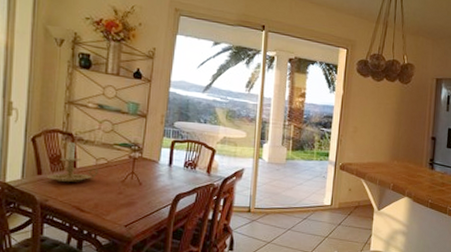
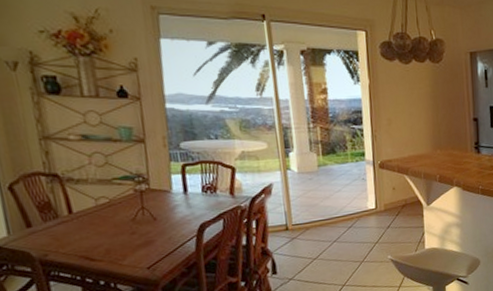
candle holder: present [47,141,98,183] -> none [40,183,101,233]

